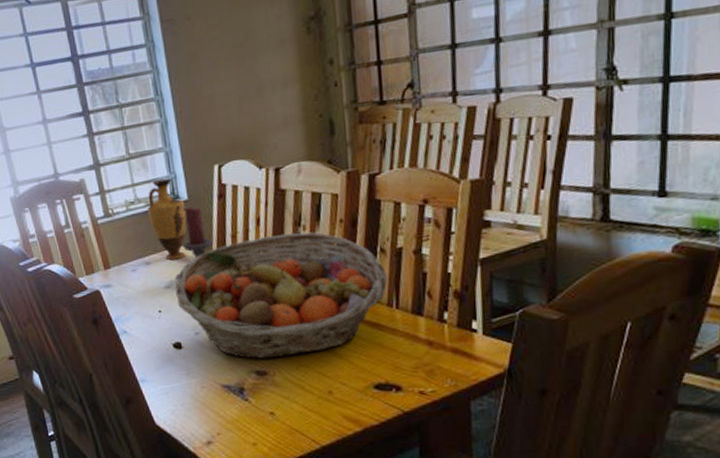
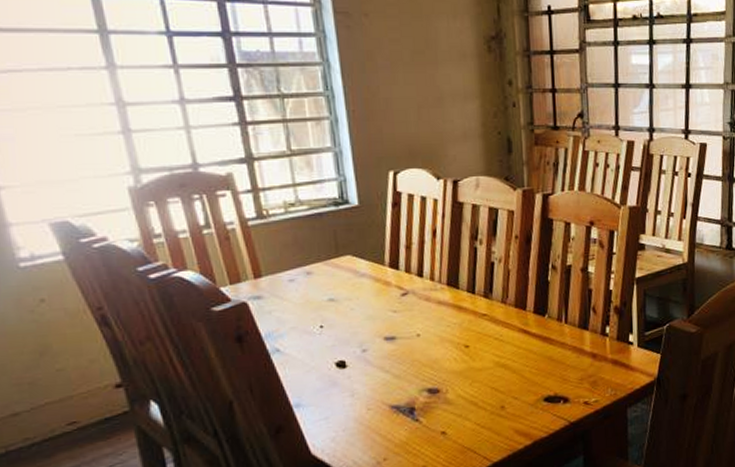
vase: present [148,178,187,260] -> none [311,180,357,269]
candle holder: present [175,207,212,281] -> none [341,213,385,294]
fruit basket: present [175,232,388,360] -> none [340,246,558,377]

